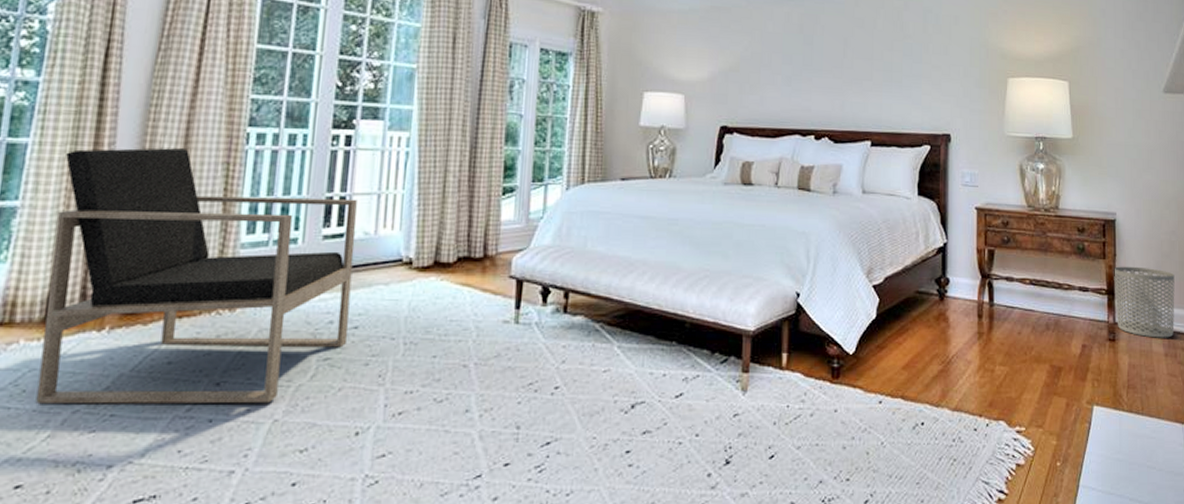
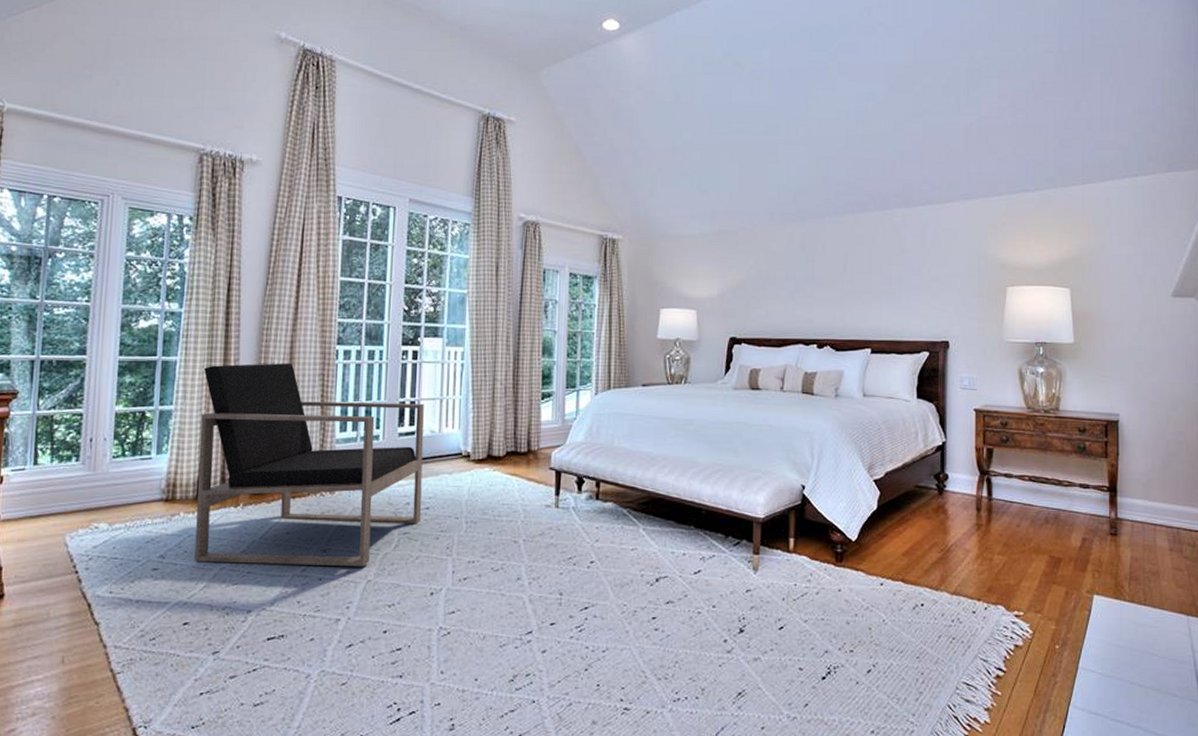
waste bin: present [1114,266,1175,338] -> none [1116,465,1181,534]

